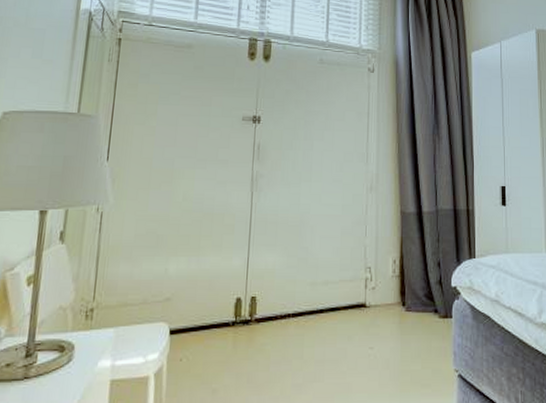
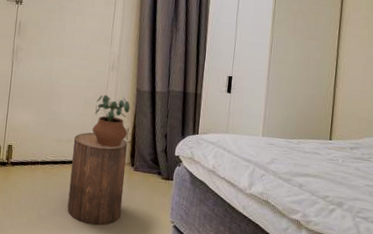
stool: none [329,269,396,388] -> present [67,132,127,226]
potted plant: none [353,222,396,285] -> present [92,94,130,148]

